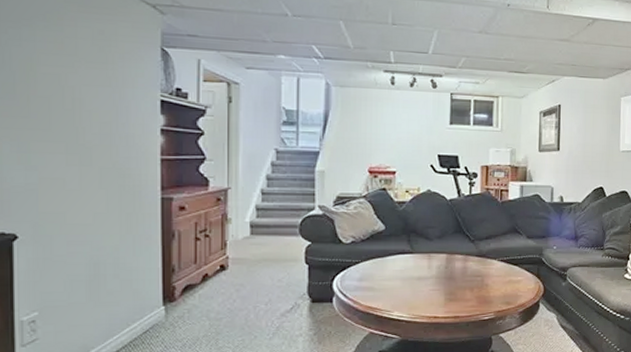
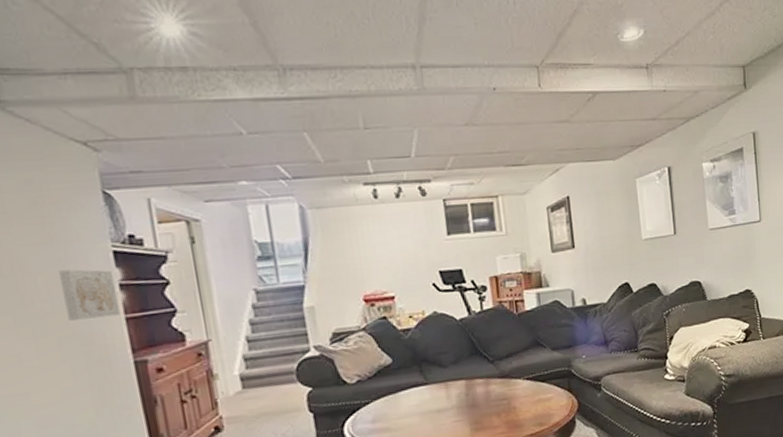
wall art: none [112,111,158,156] -> present [59,269,121,321]

